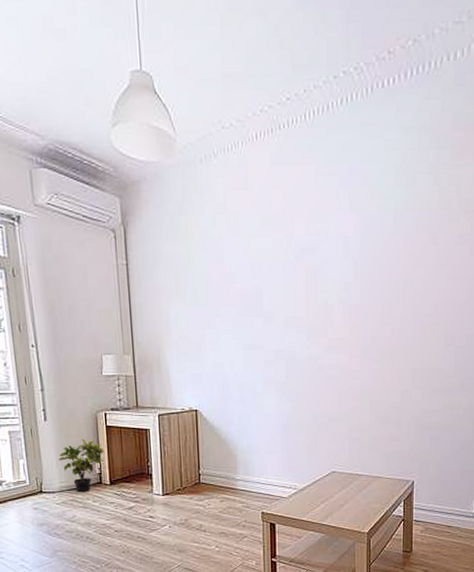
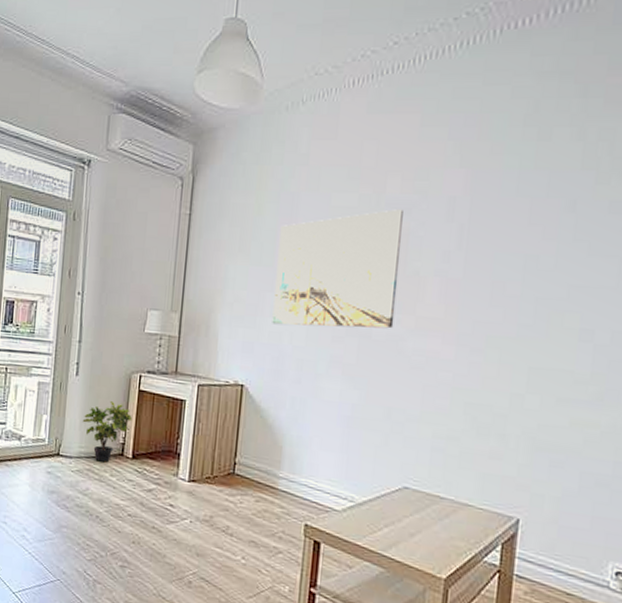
wall art: none [210,250,312,356] -> present [272,209,403,329]

